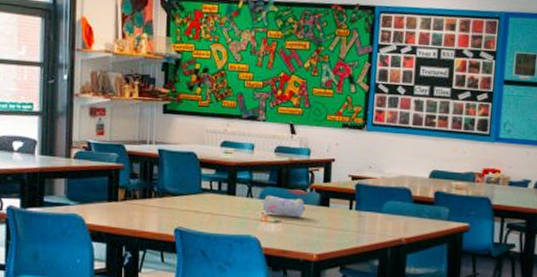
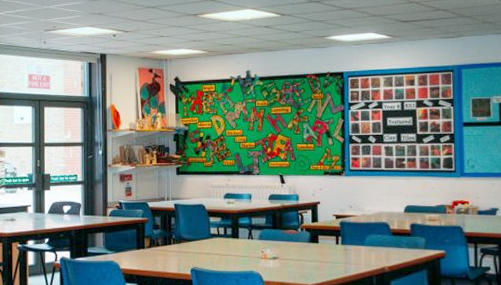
pencil case: present [262,195,305,218] -> none [262,236,298,254]

